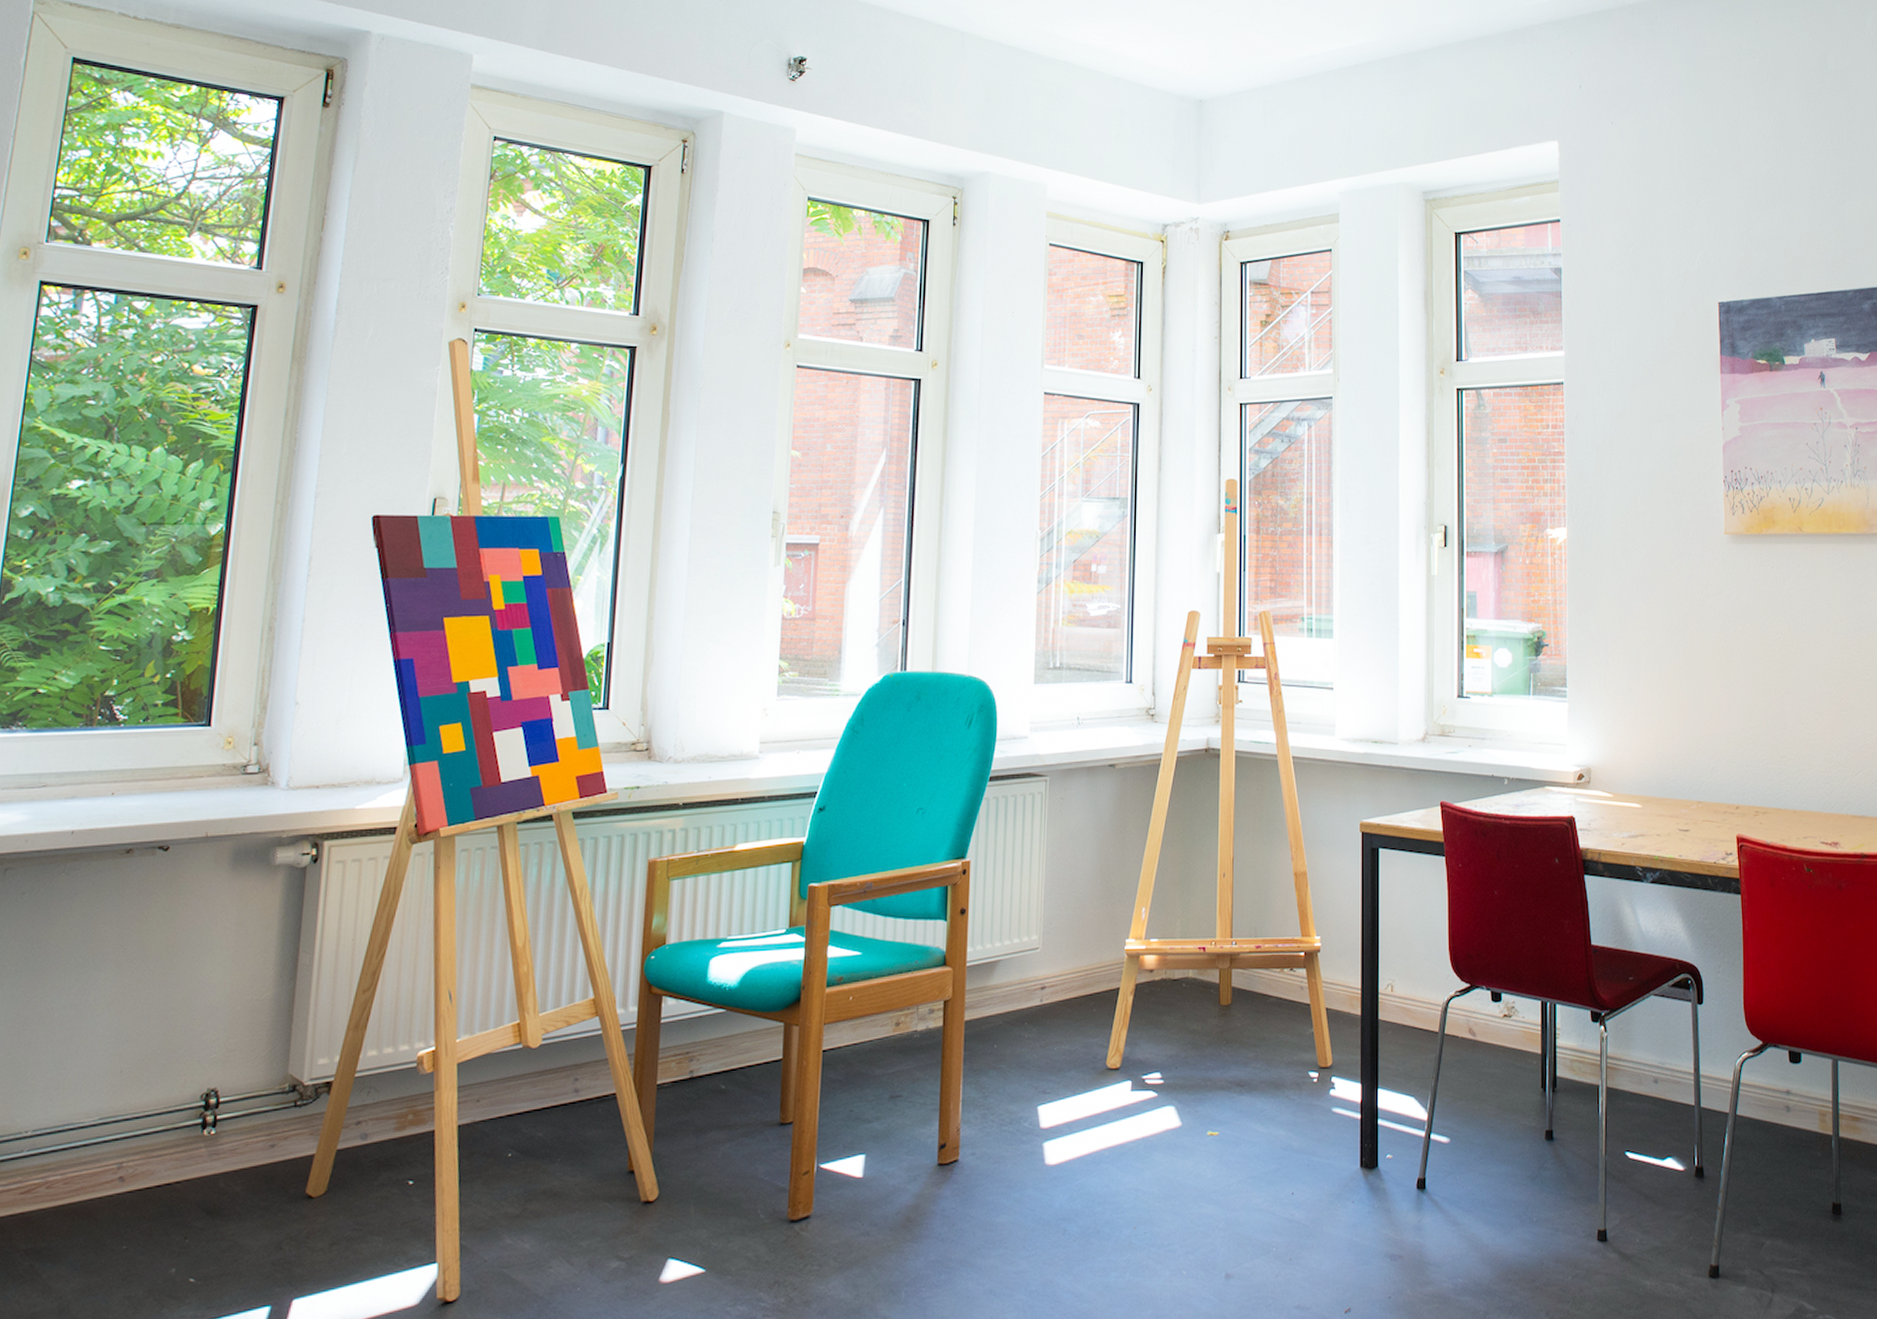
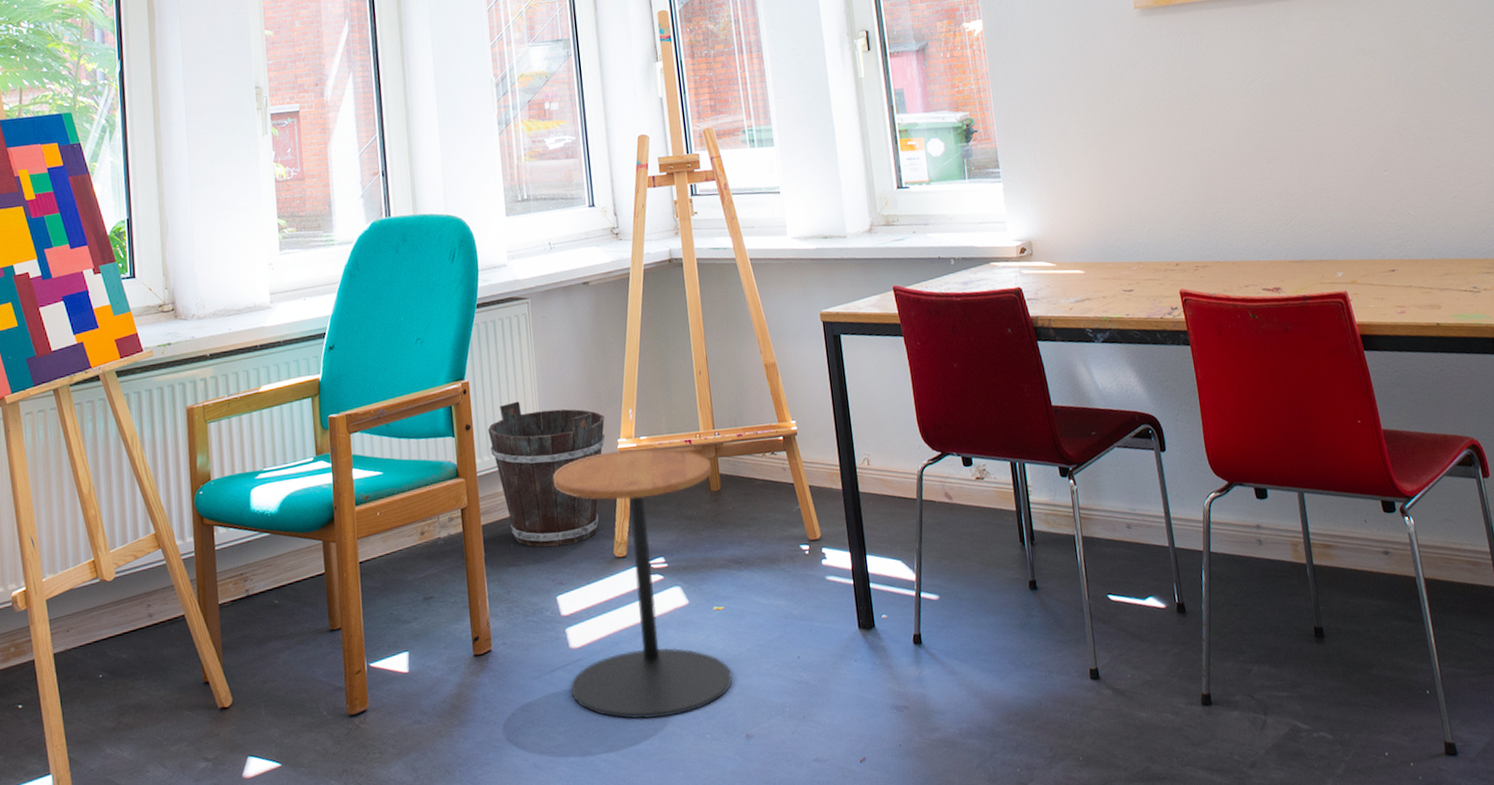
bucket: none [984,888,1115,1052] -> present [487,401,606,548]
side table: none [1040,951,1223,1250] -> present [553,447,733,720]

